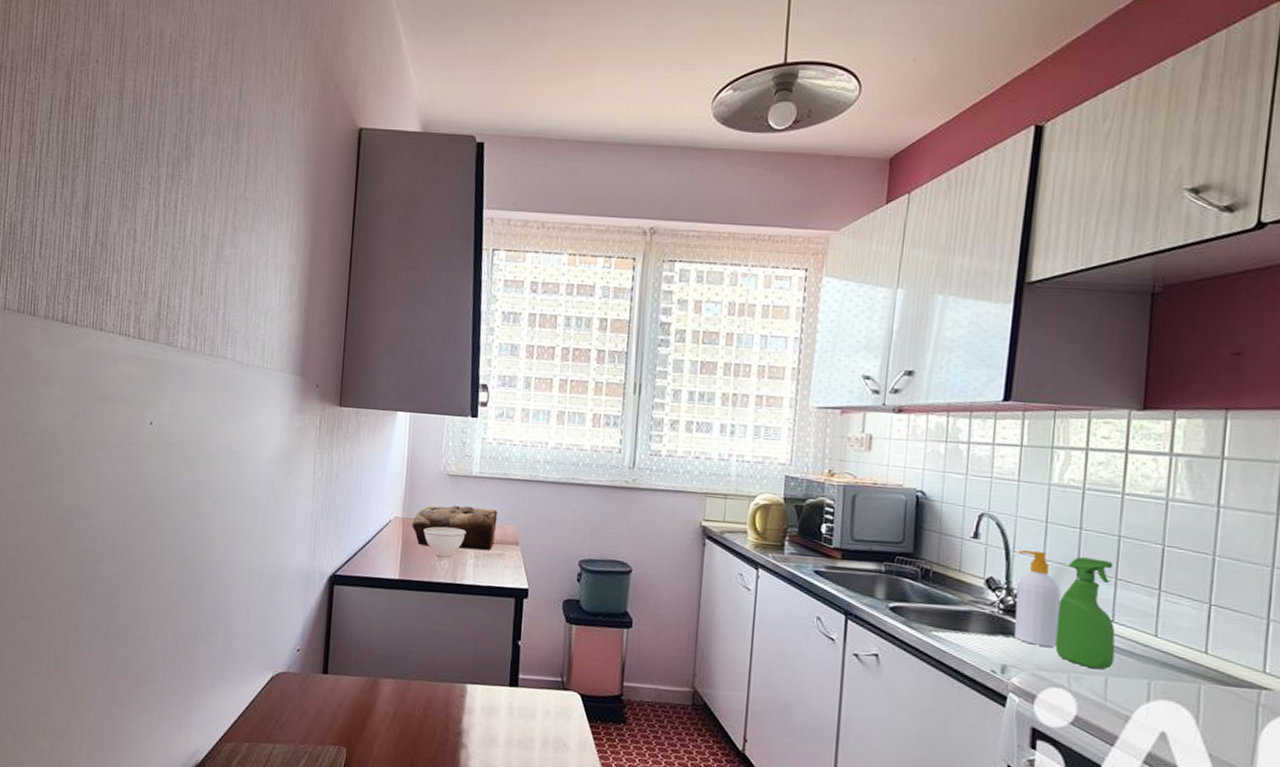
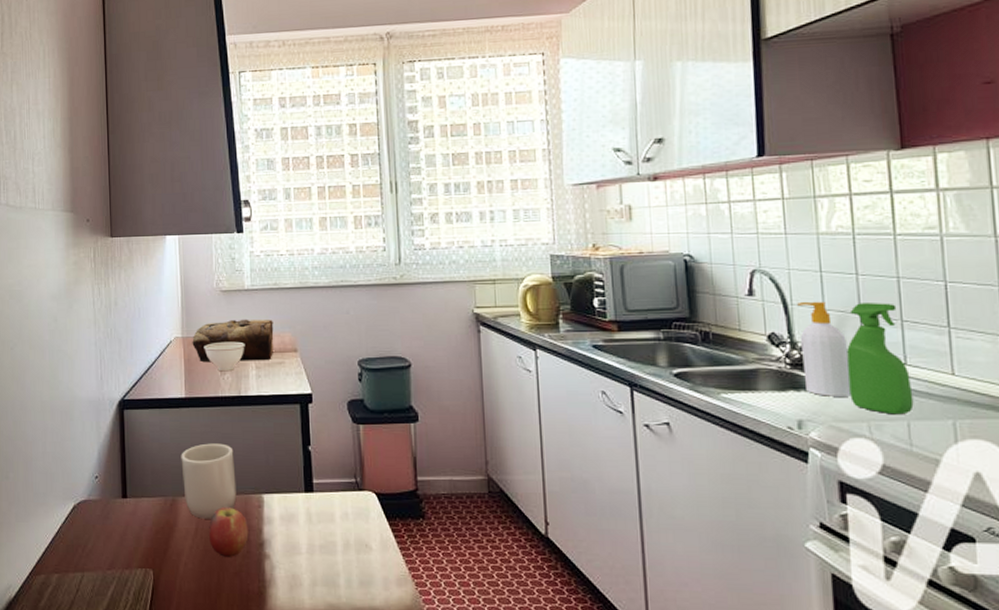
mug: none [386,627,442,704] -> present [181,443,237,519]
fruit: none [407,693,448,743] -> present [209,507,249,557]

